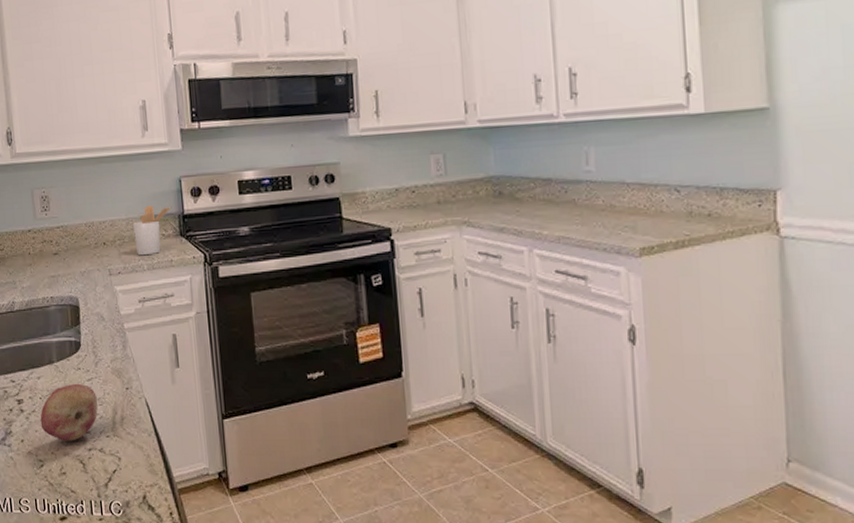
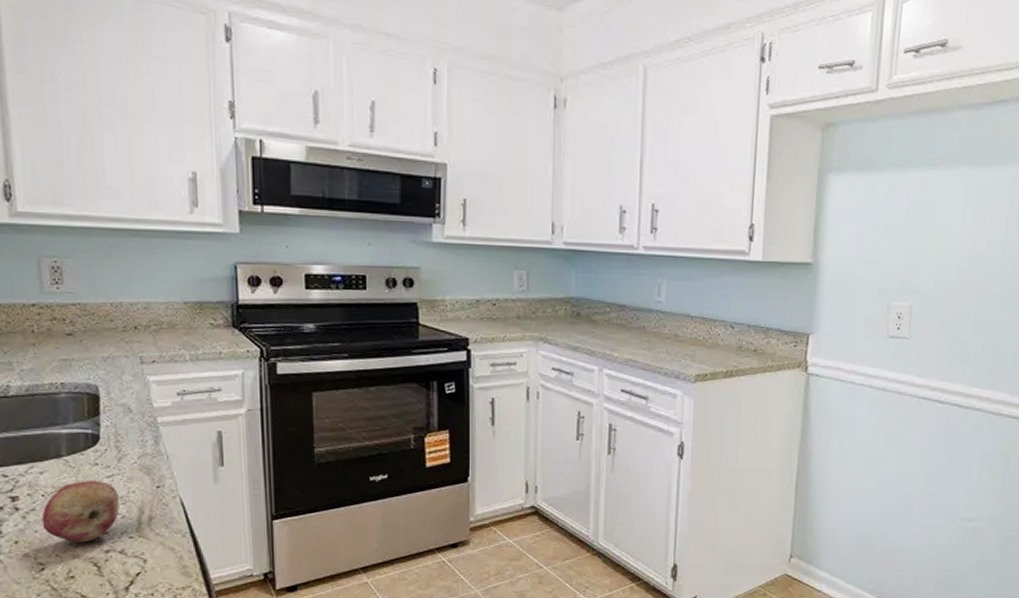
utensil holder: present [133,205,172,256] -> none [174,290,224,345]

